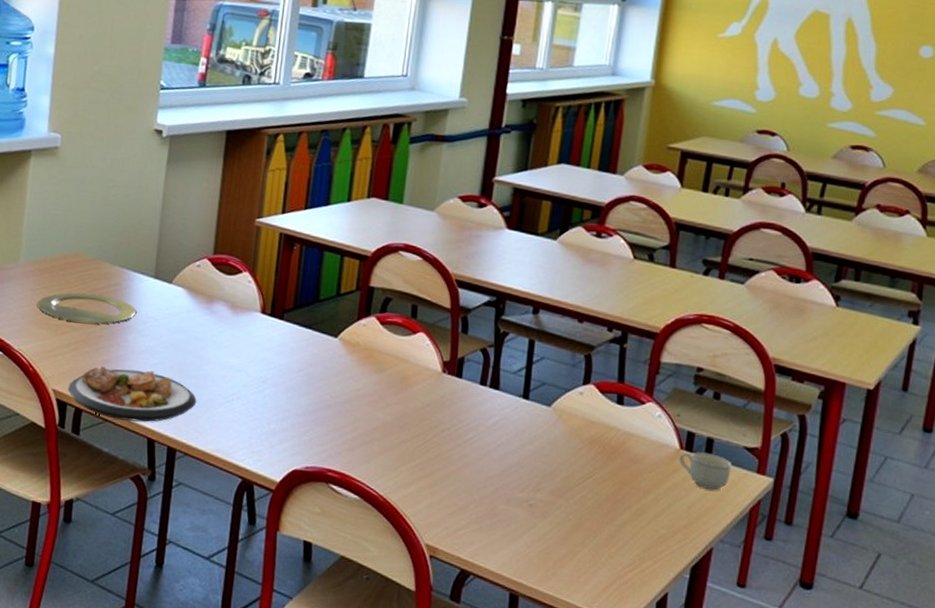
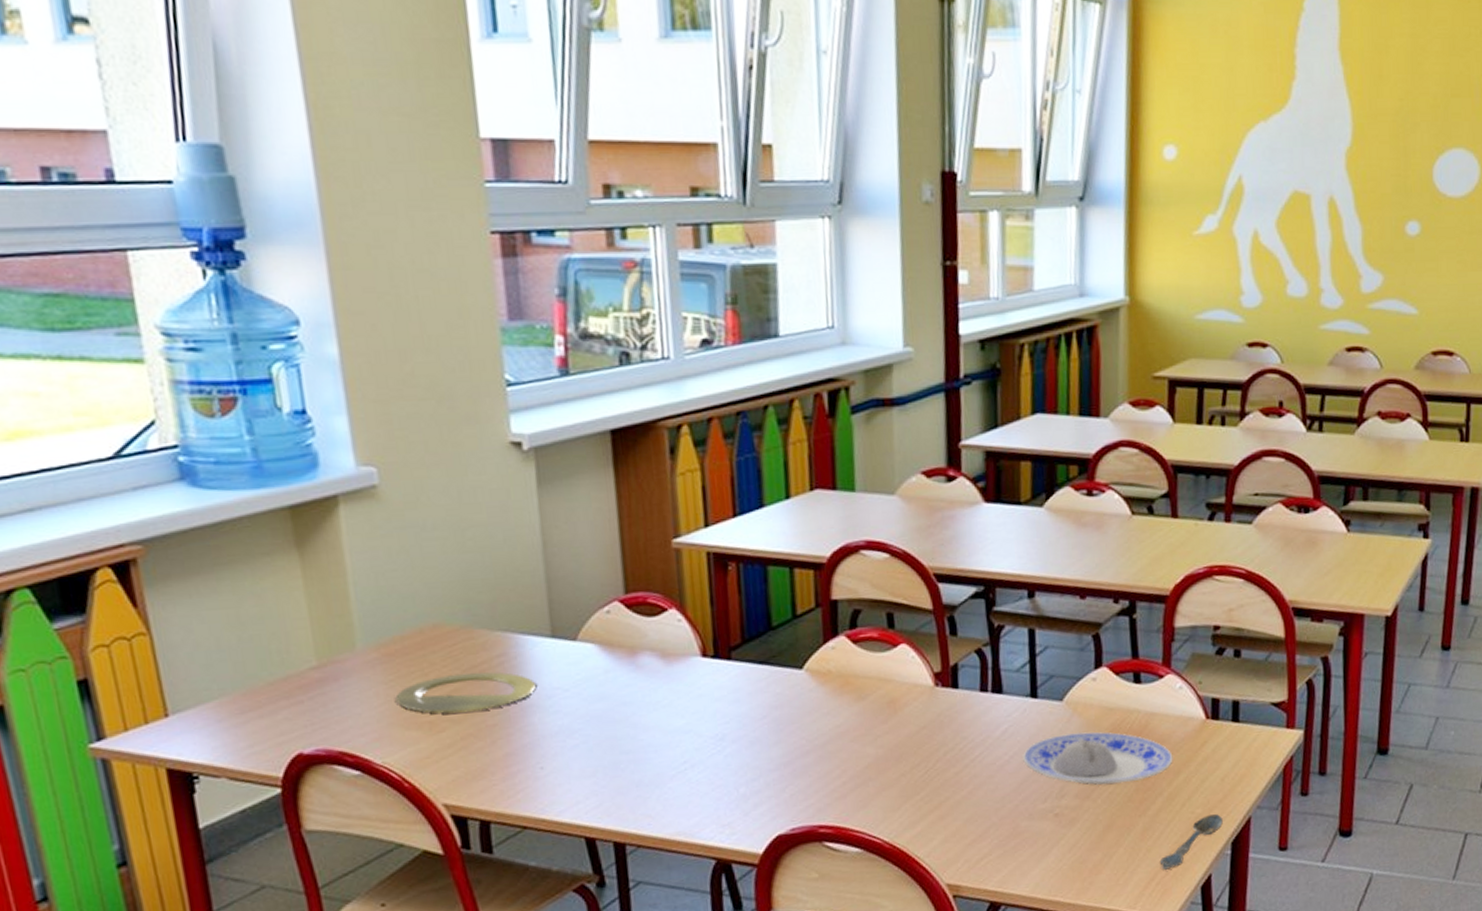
plate: present [68,367,197,422] -> none [464,754,640,824]
plate: none [508,435,645,491] -> present [1023,731,1173,785]
spoon: none [620,537,685,579] -> present [1159,814,1223,870]
cup: present [679,452,732,491] -> none [1206,717,1261,757]

